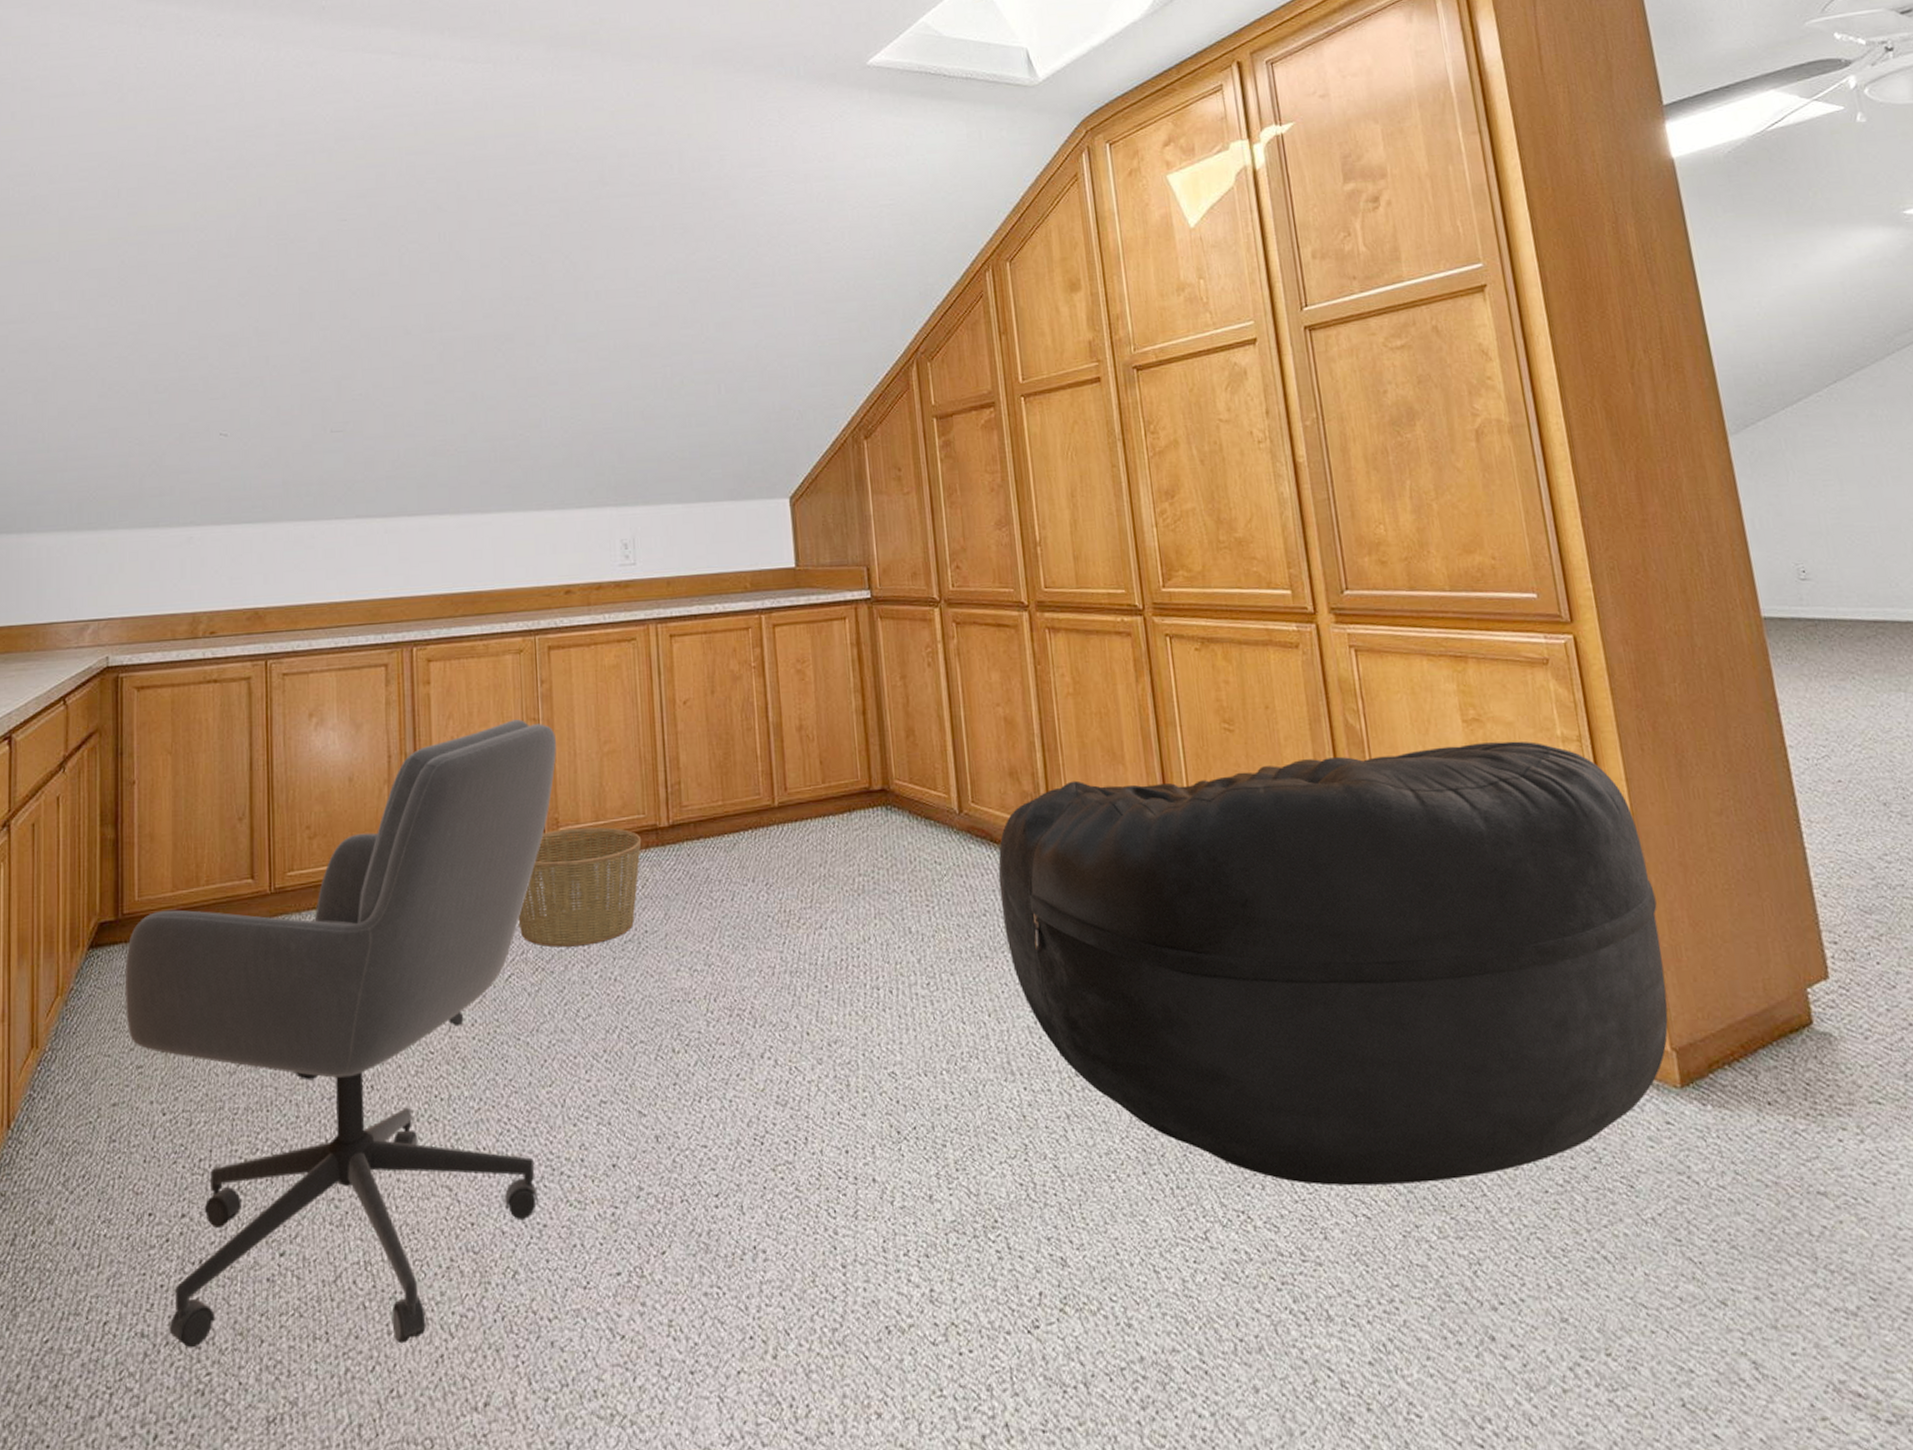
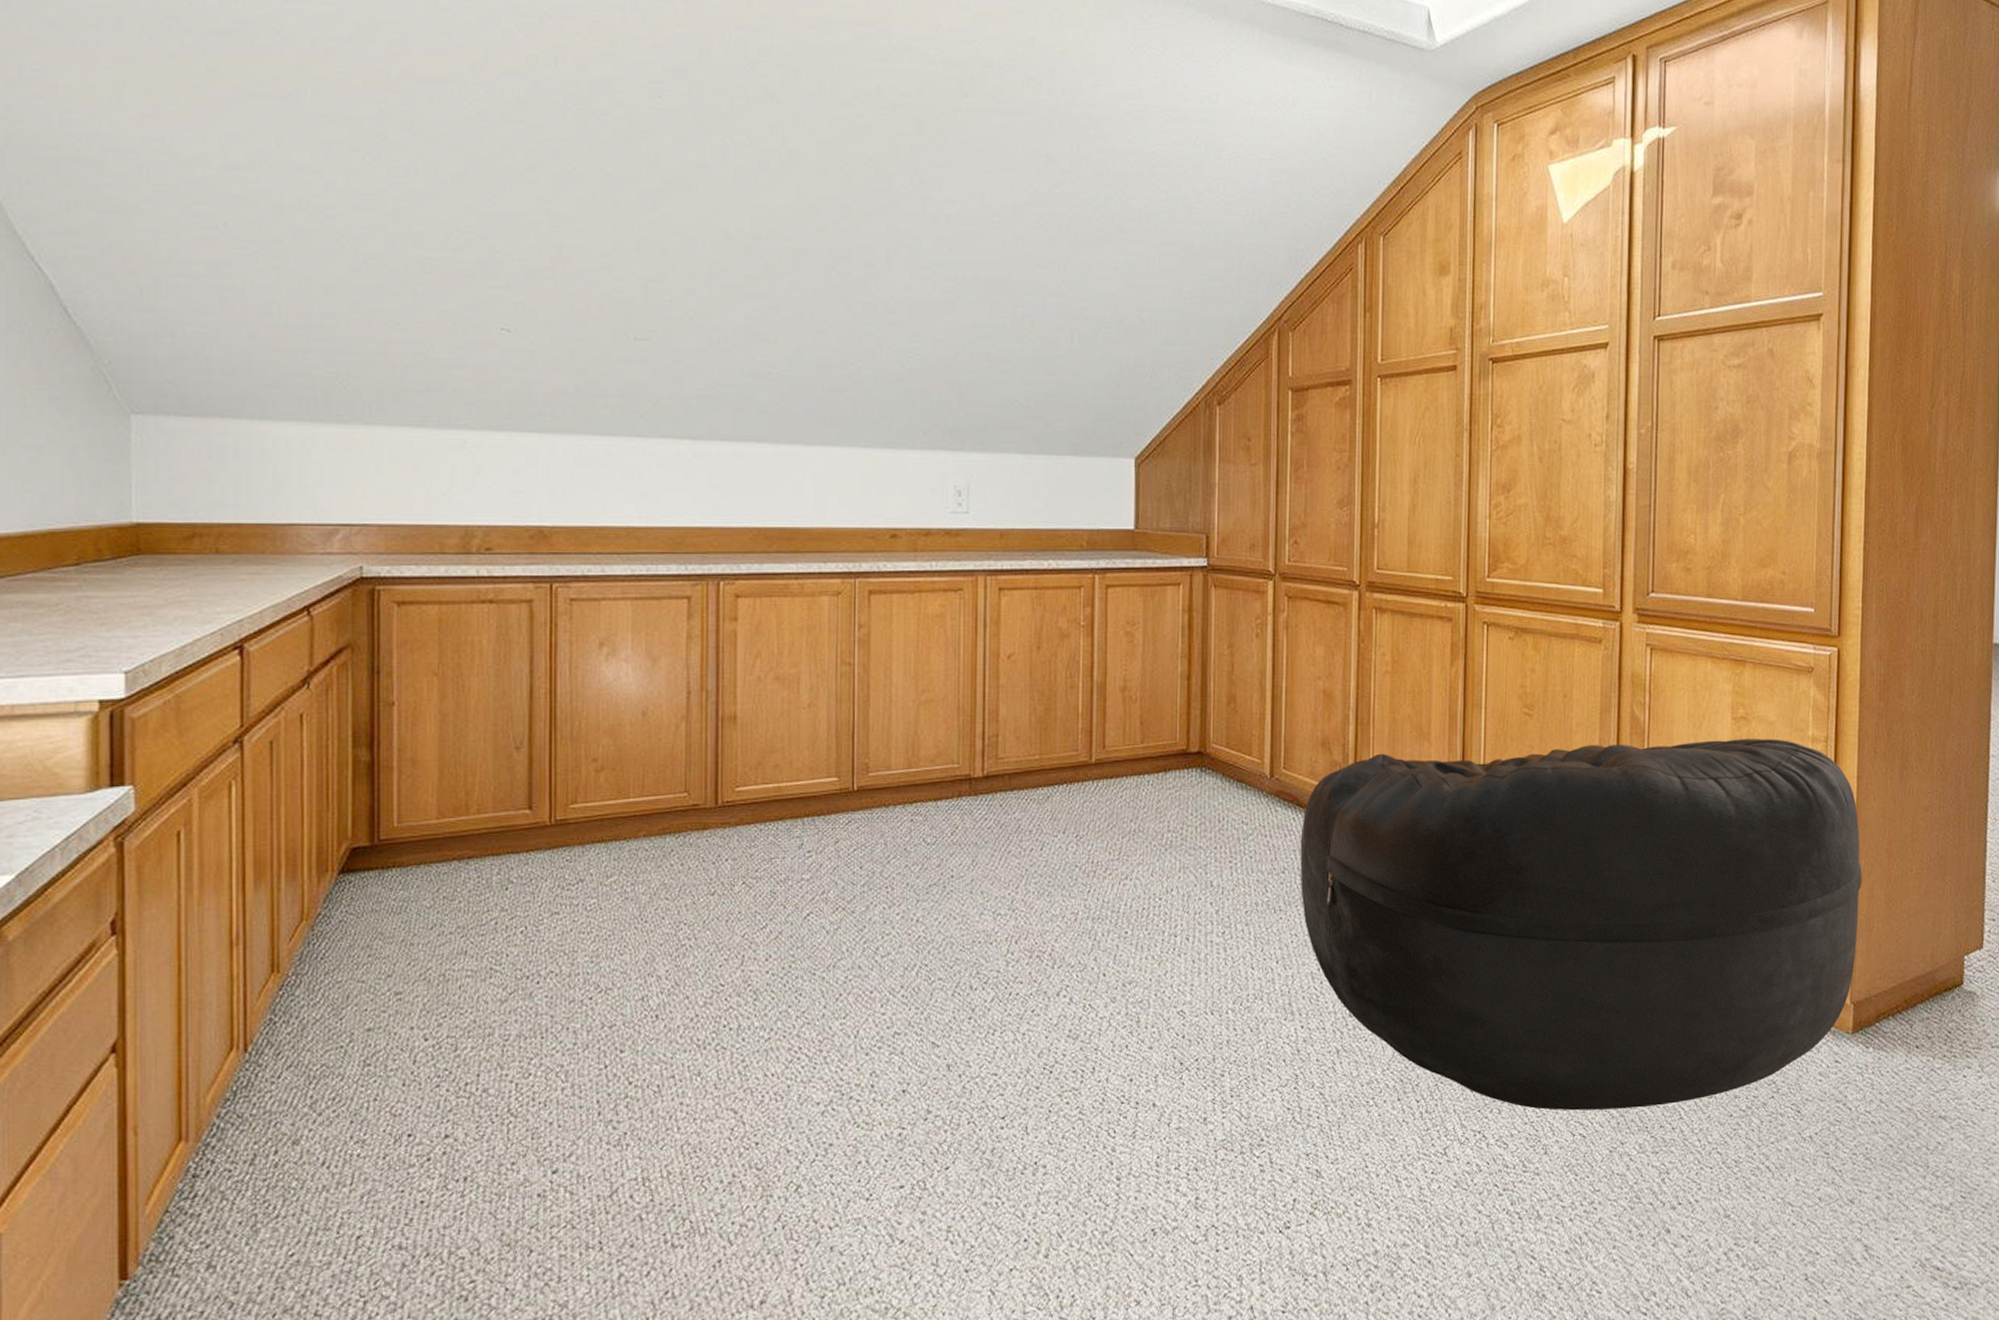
office chair: present [124,719,556,1348] -> none [381,663,871,1259]
basket: present [518,827,642,947] -> none [820,773,954,888]

